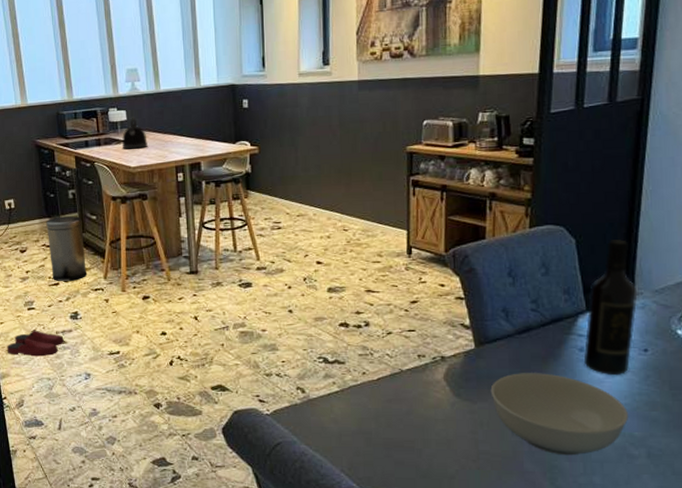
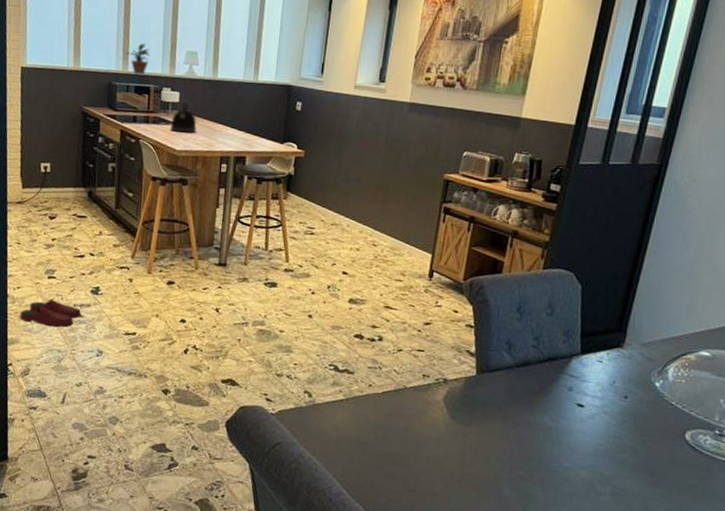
pedal bin: present [46,216,87,282] -> none [78,188,118,256]
potted plant: none [69,70,92,101] -> present [126,43,150,75]
bowl: present [490,373,628,456] -> none [483,403,601,486]
wine bottle: present [583,239,638,376] -> none [570,291,628,417]

